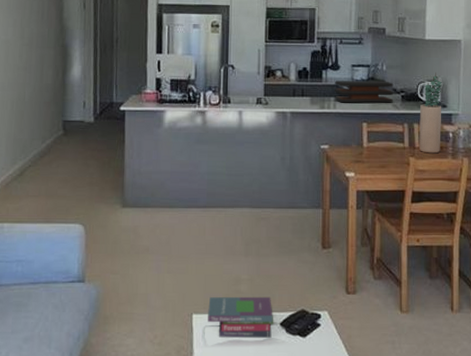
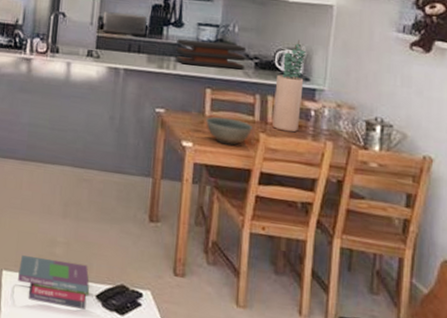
toaster: none [268,60,308,81] -> present [102,11,148,36]
bowl: none [364,147,403,171] -> present [206,117,252,146]

